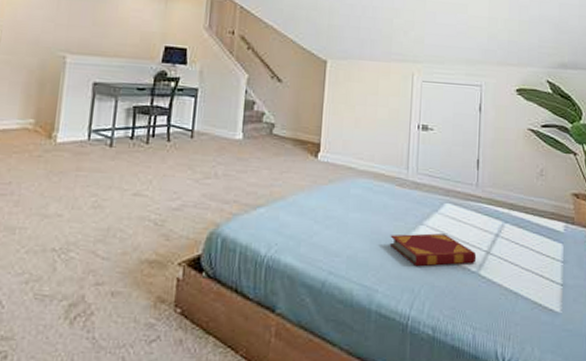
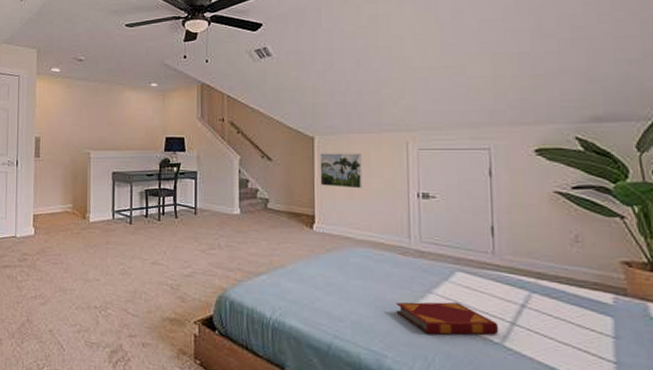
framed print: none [329,78,371,118] -> present [320,153,362,189]

